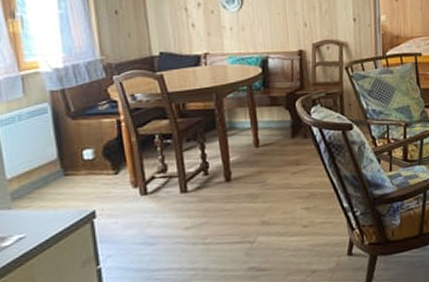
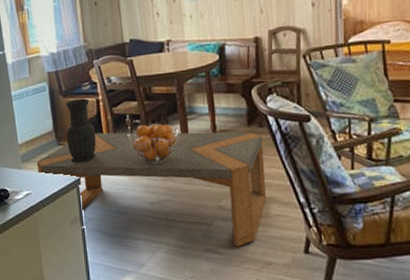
coffee table: none [33,144,311,260] -> present [36,132,266,247]
vase: none [75,119,117,195] -> present [65,98,96,163]
fruit basket: none [157,142,218,186] -> present [127,123,179,164]

